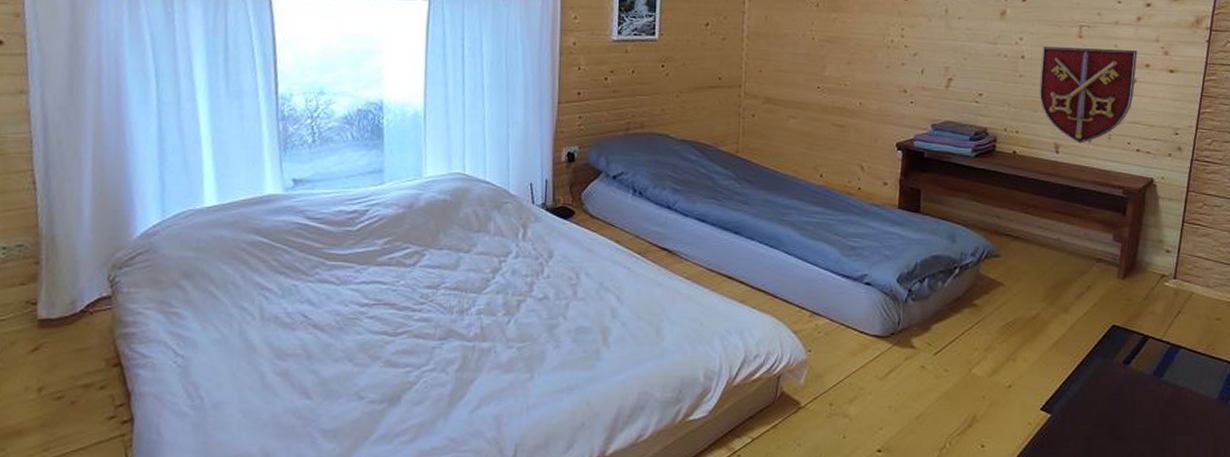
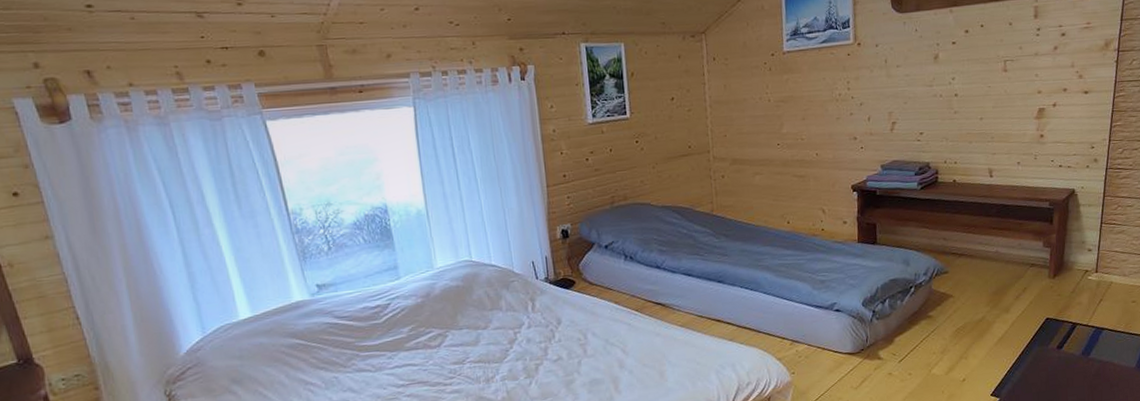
decorative shield: present [1039,47,1138,144] -> none [972,77,1056,166]

